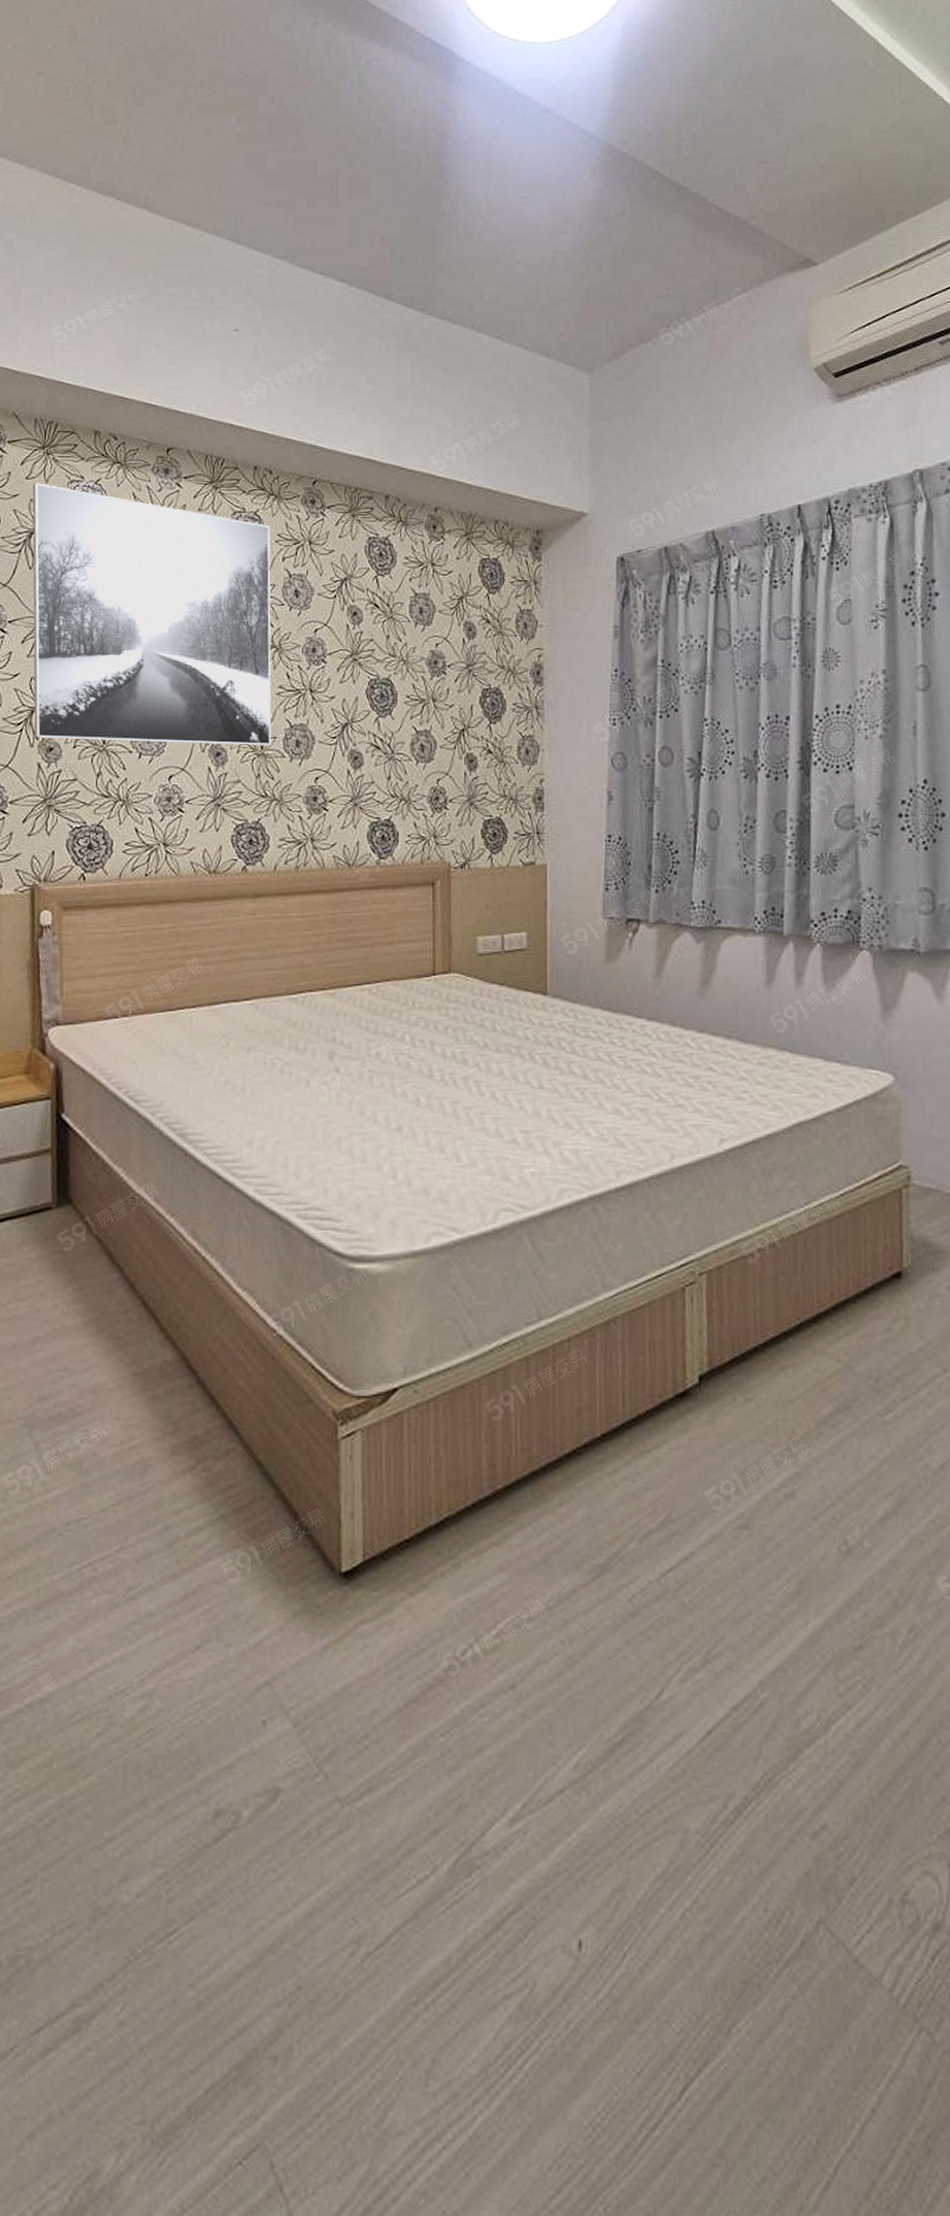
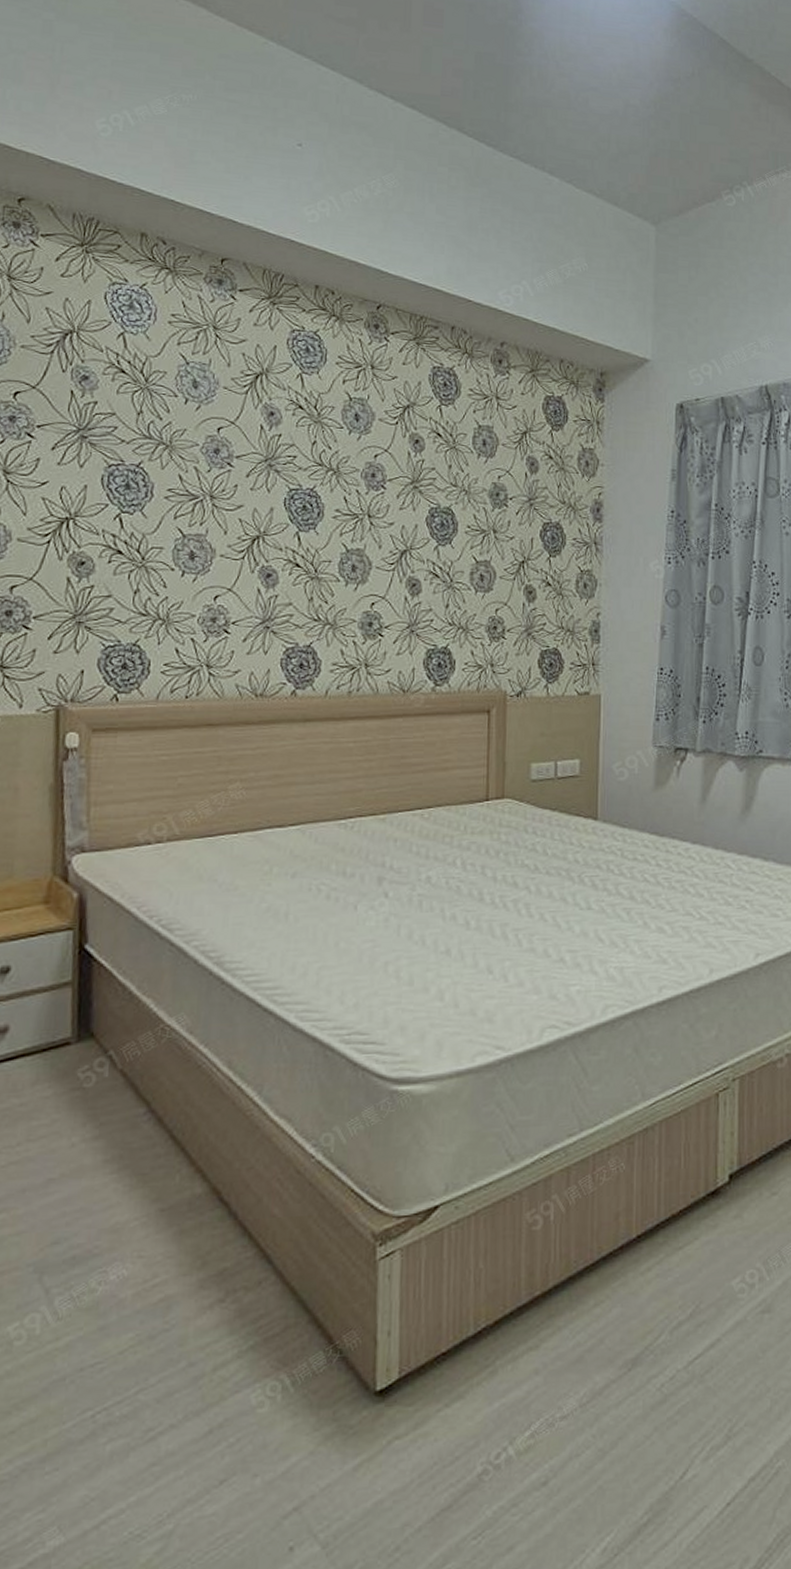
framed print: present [32,482,272,745] -> none [63,281,331,569]

